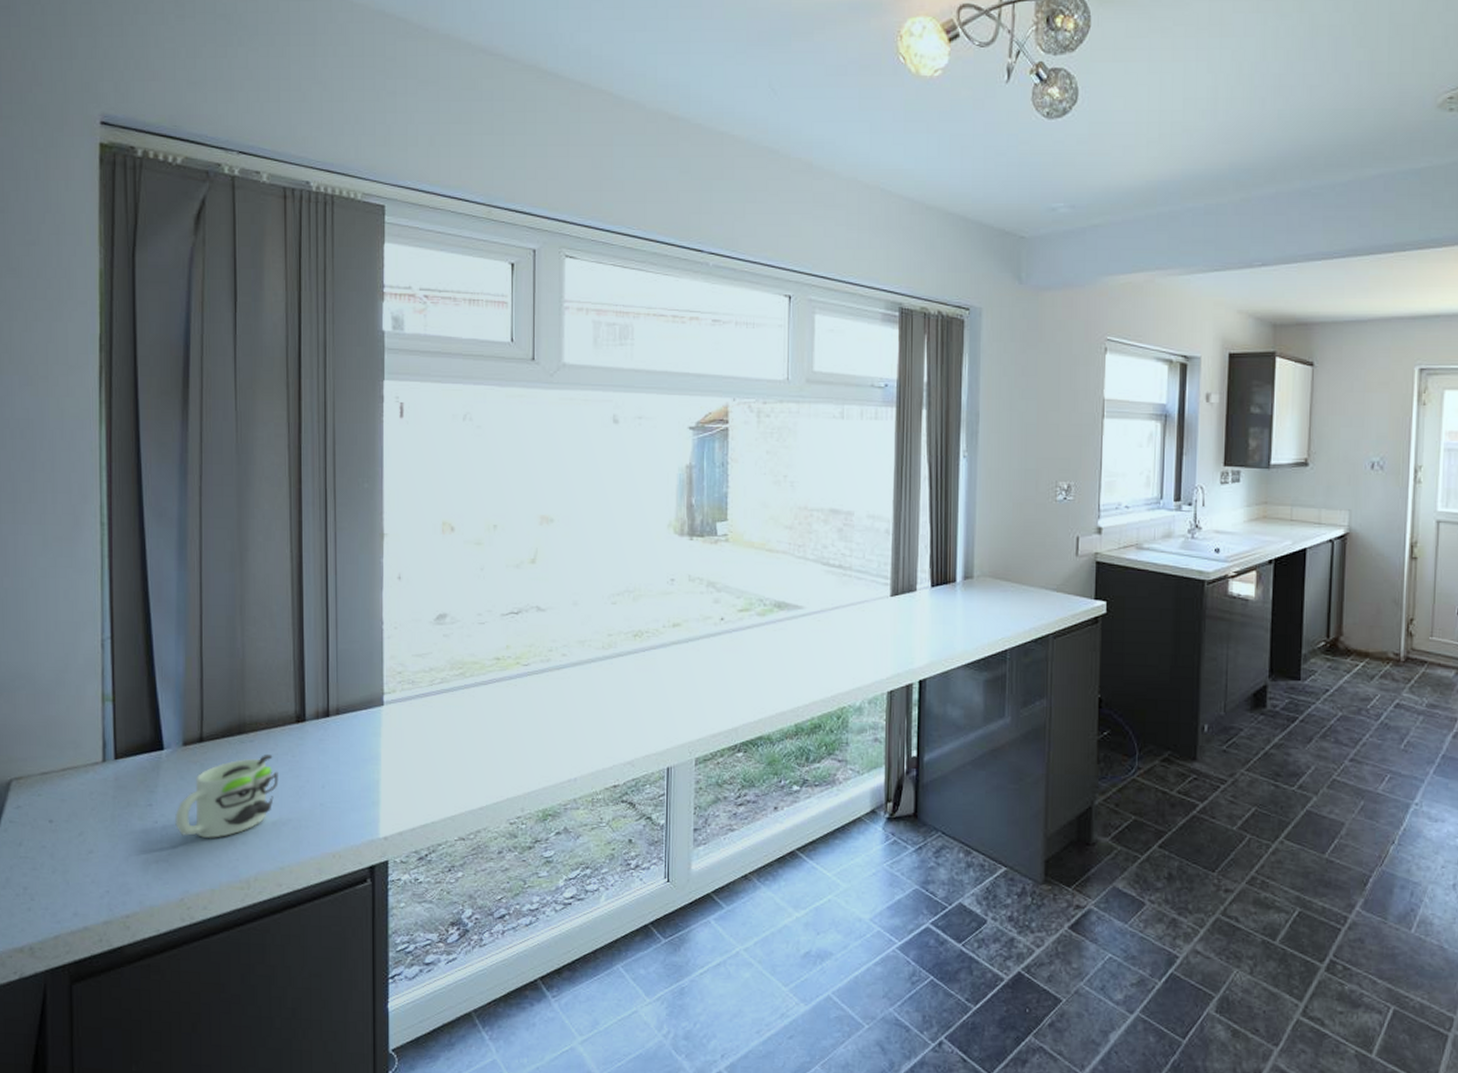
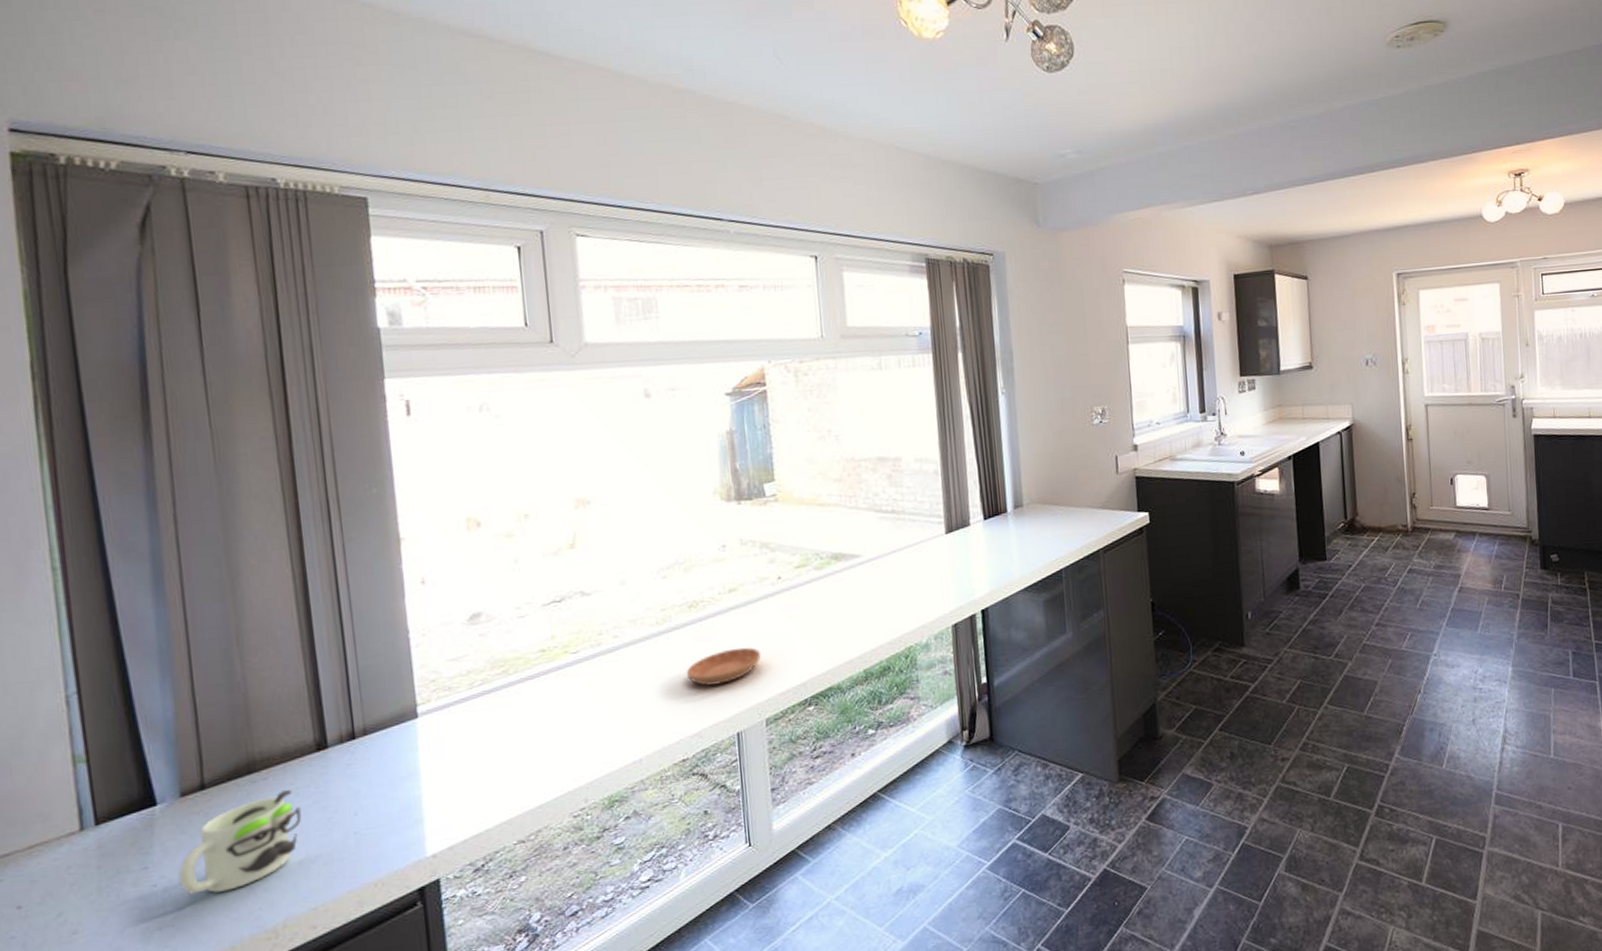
saucer: none [626,683,698,718] -> present [687,647,762,686]

